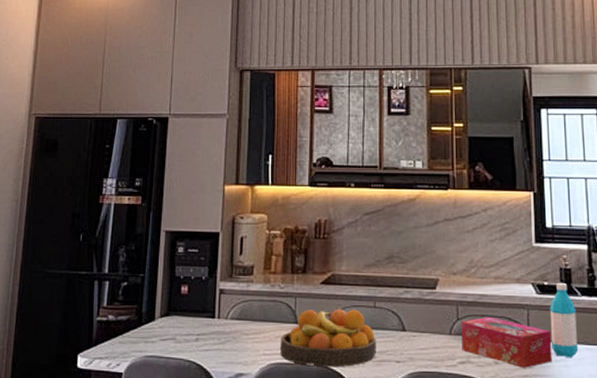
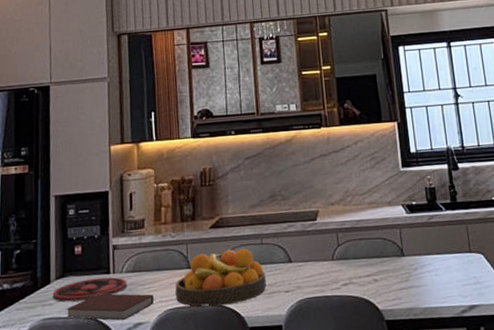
plate: none [156,321,232,342] -> present [53,277,128,302]
notebook: none [168,338,257,368] -> present [66,293,154,321]
tissue box: present [461,316,553,368] -> none [342,239,425,282]
water bottle: present [549,283,579,358] -> none [418,201,447,268]

